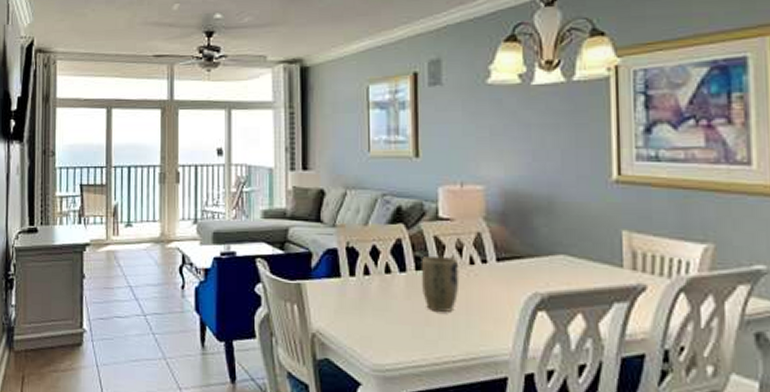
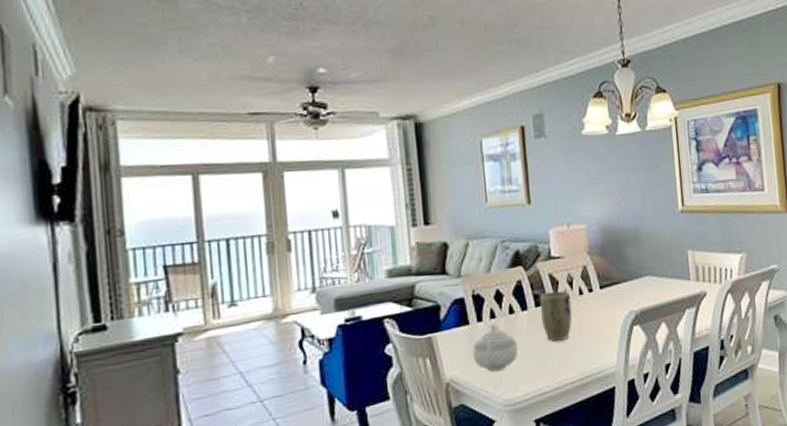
teapot: none [342,280,392,332] -> present [472,323,518,372]

